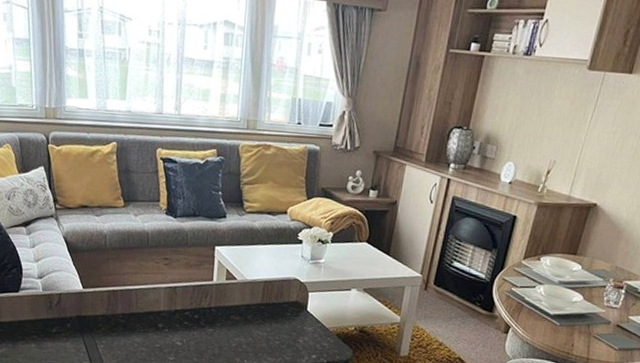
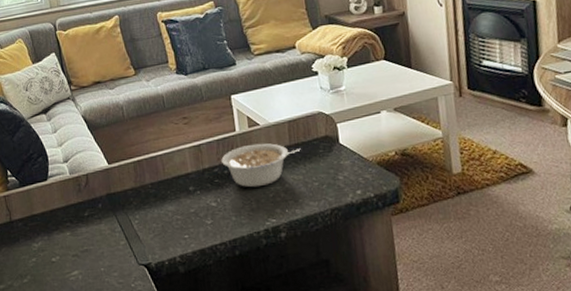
legume: none [194,296,270,336] -> present [221,143,301,188]

